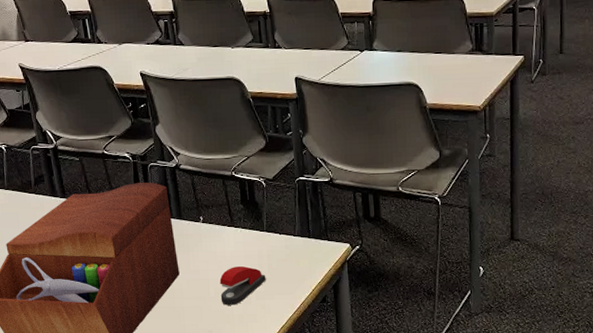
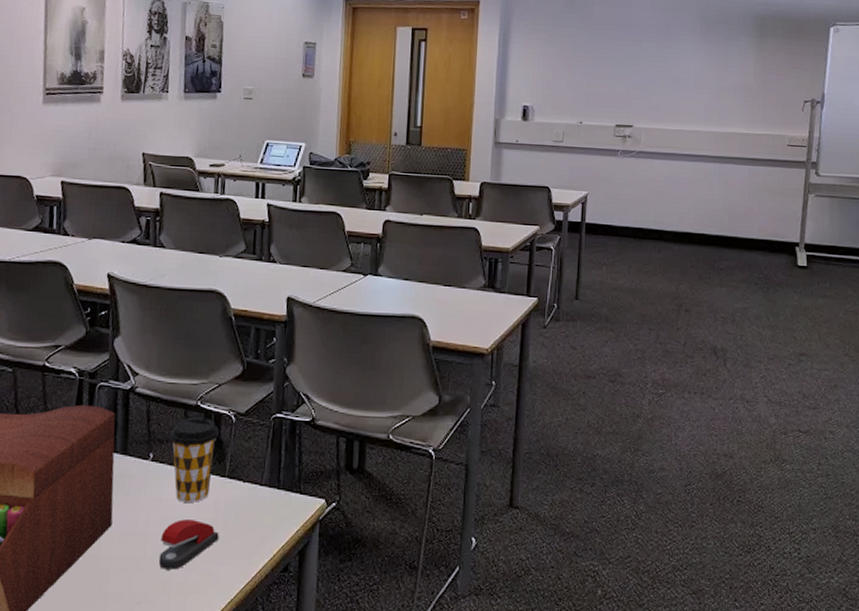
coffee cup: none [213,185,253,253] -> present [169,417,219,502]

